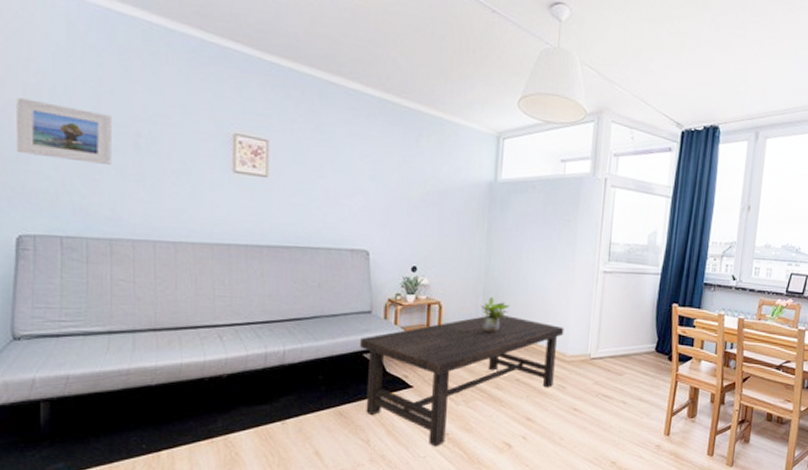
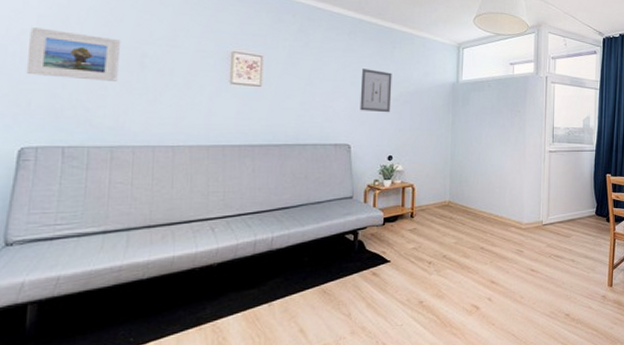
coffee table: present [360,315,564,447] -> none [342,193,520,315]
wall art: none [379,160,418,216] -> present [360,68,392,113]
potted plant: present [481,297,511,332] -> none [448,178,474,208]

